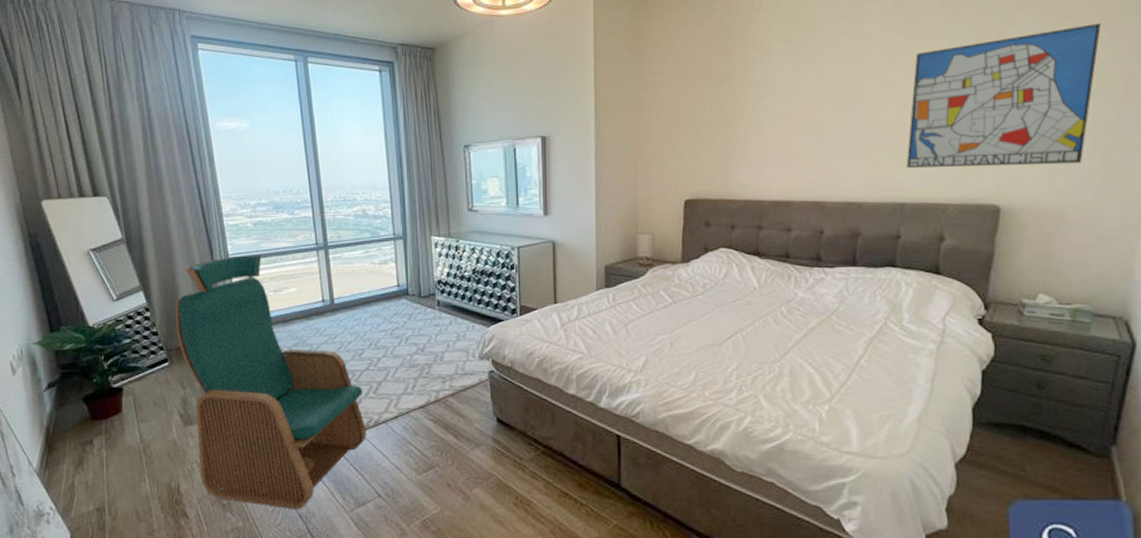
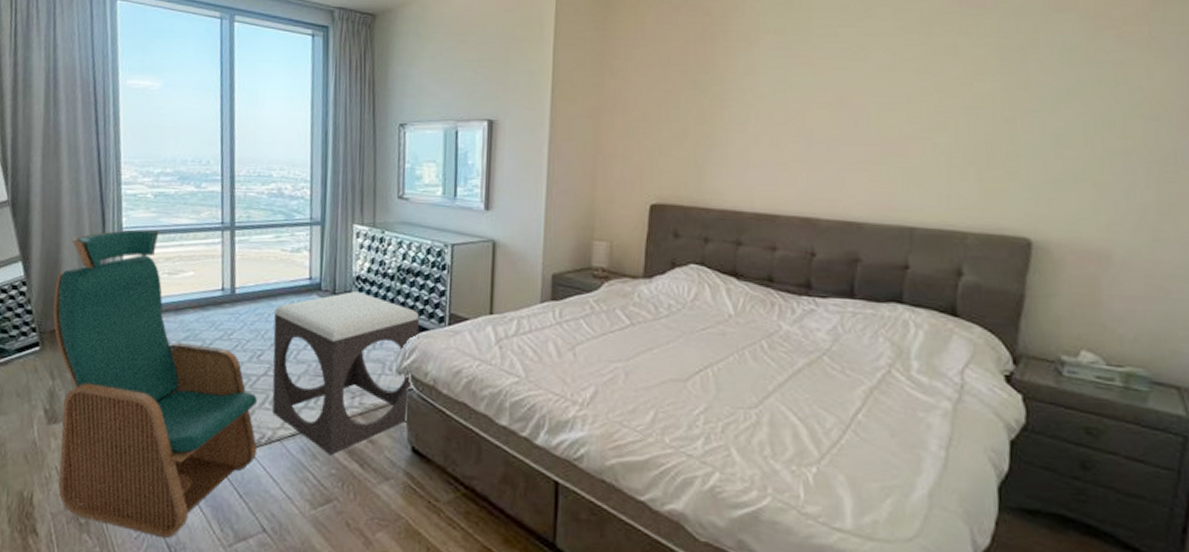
footstool: none [370,292,496,431] -> present [272,290,420,456]
wall art: present [906,23,1102,168] -> none [916,35,1153,197]

